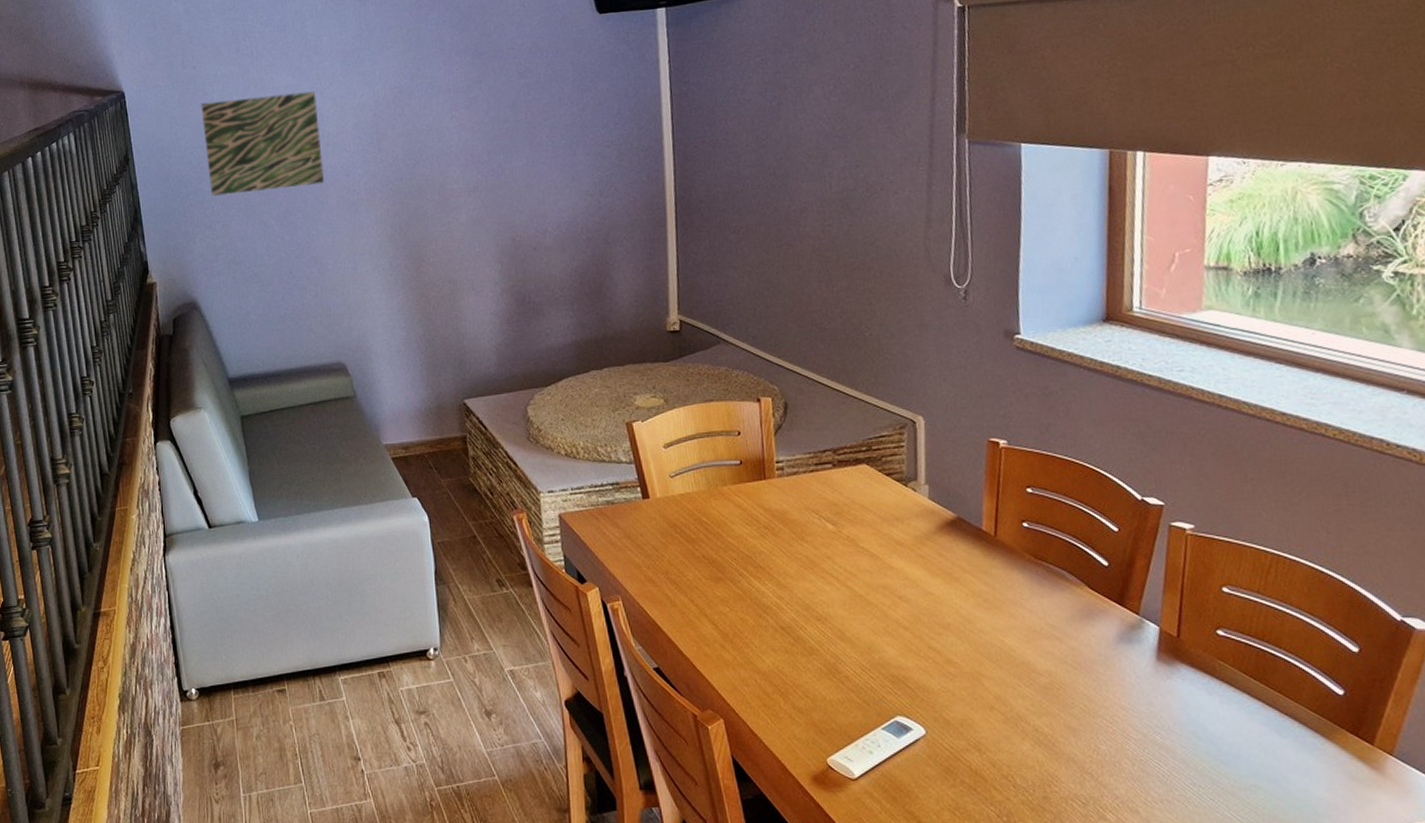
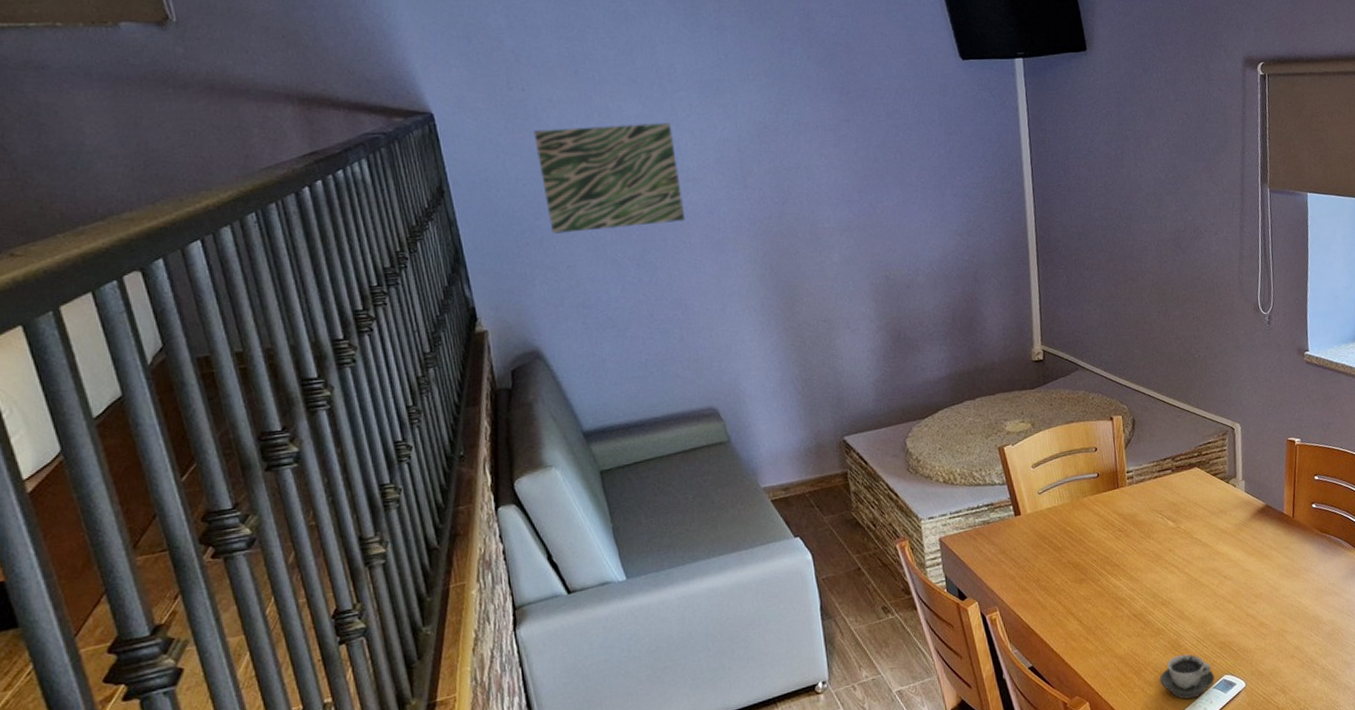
cup: none [811,683,884,738] -> present [1159,654,1215,699]

